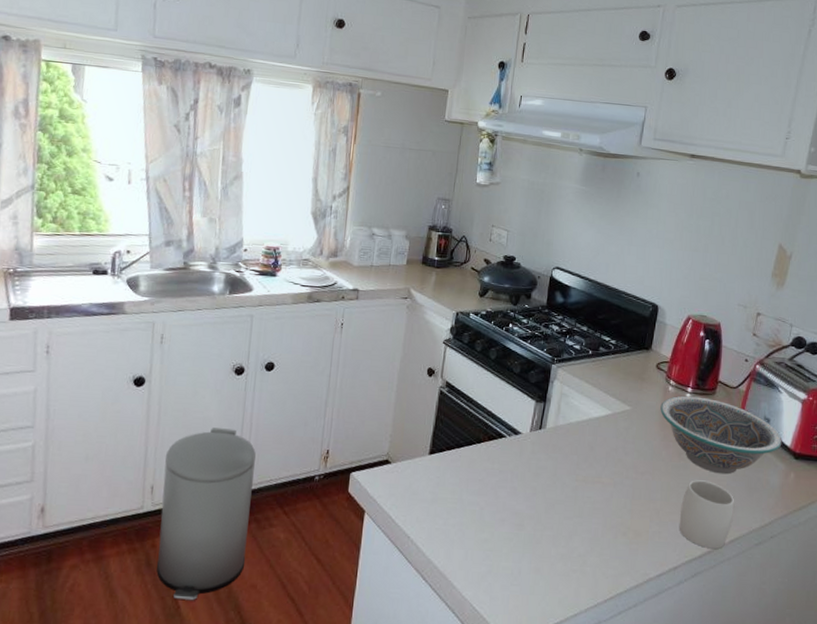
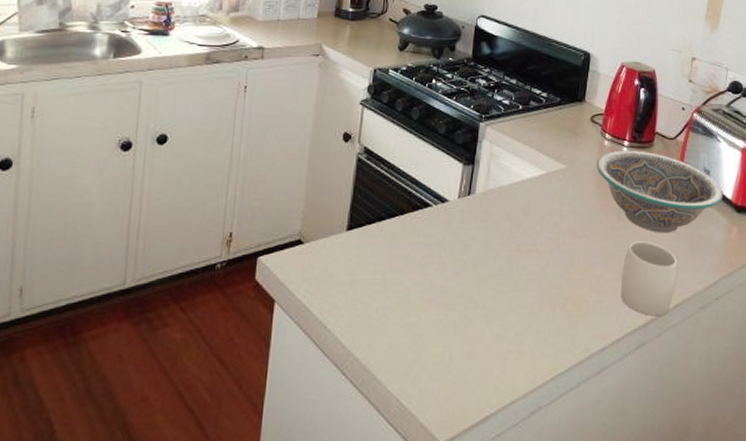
pedal bin: present [156,428,256,601] -> none [26,214,146,423]

